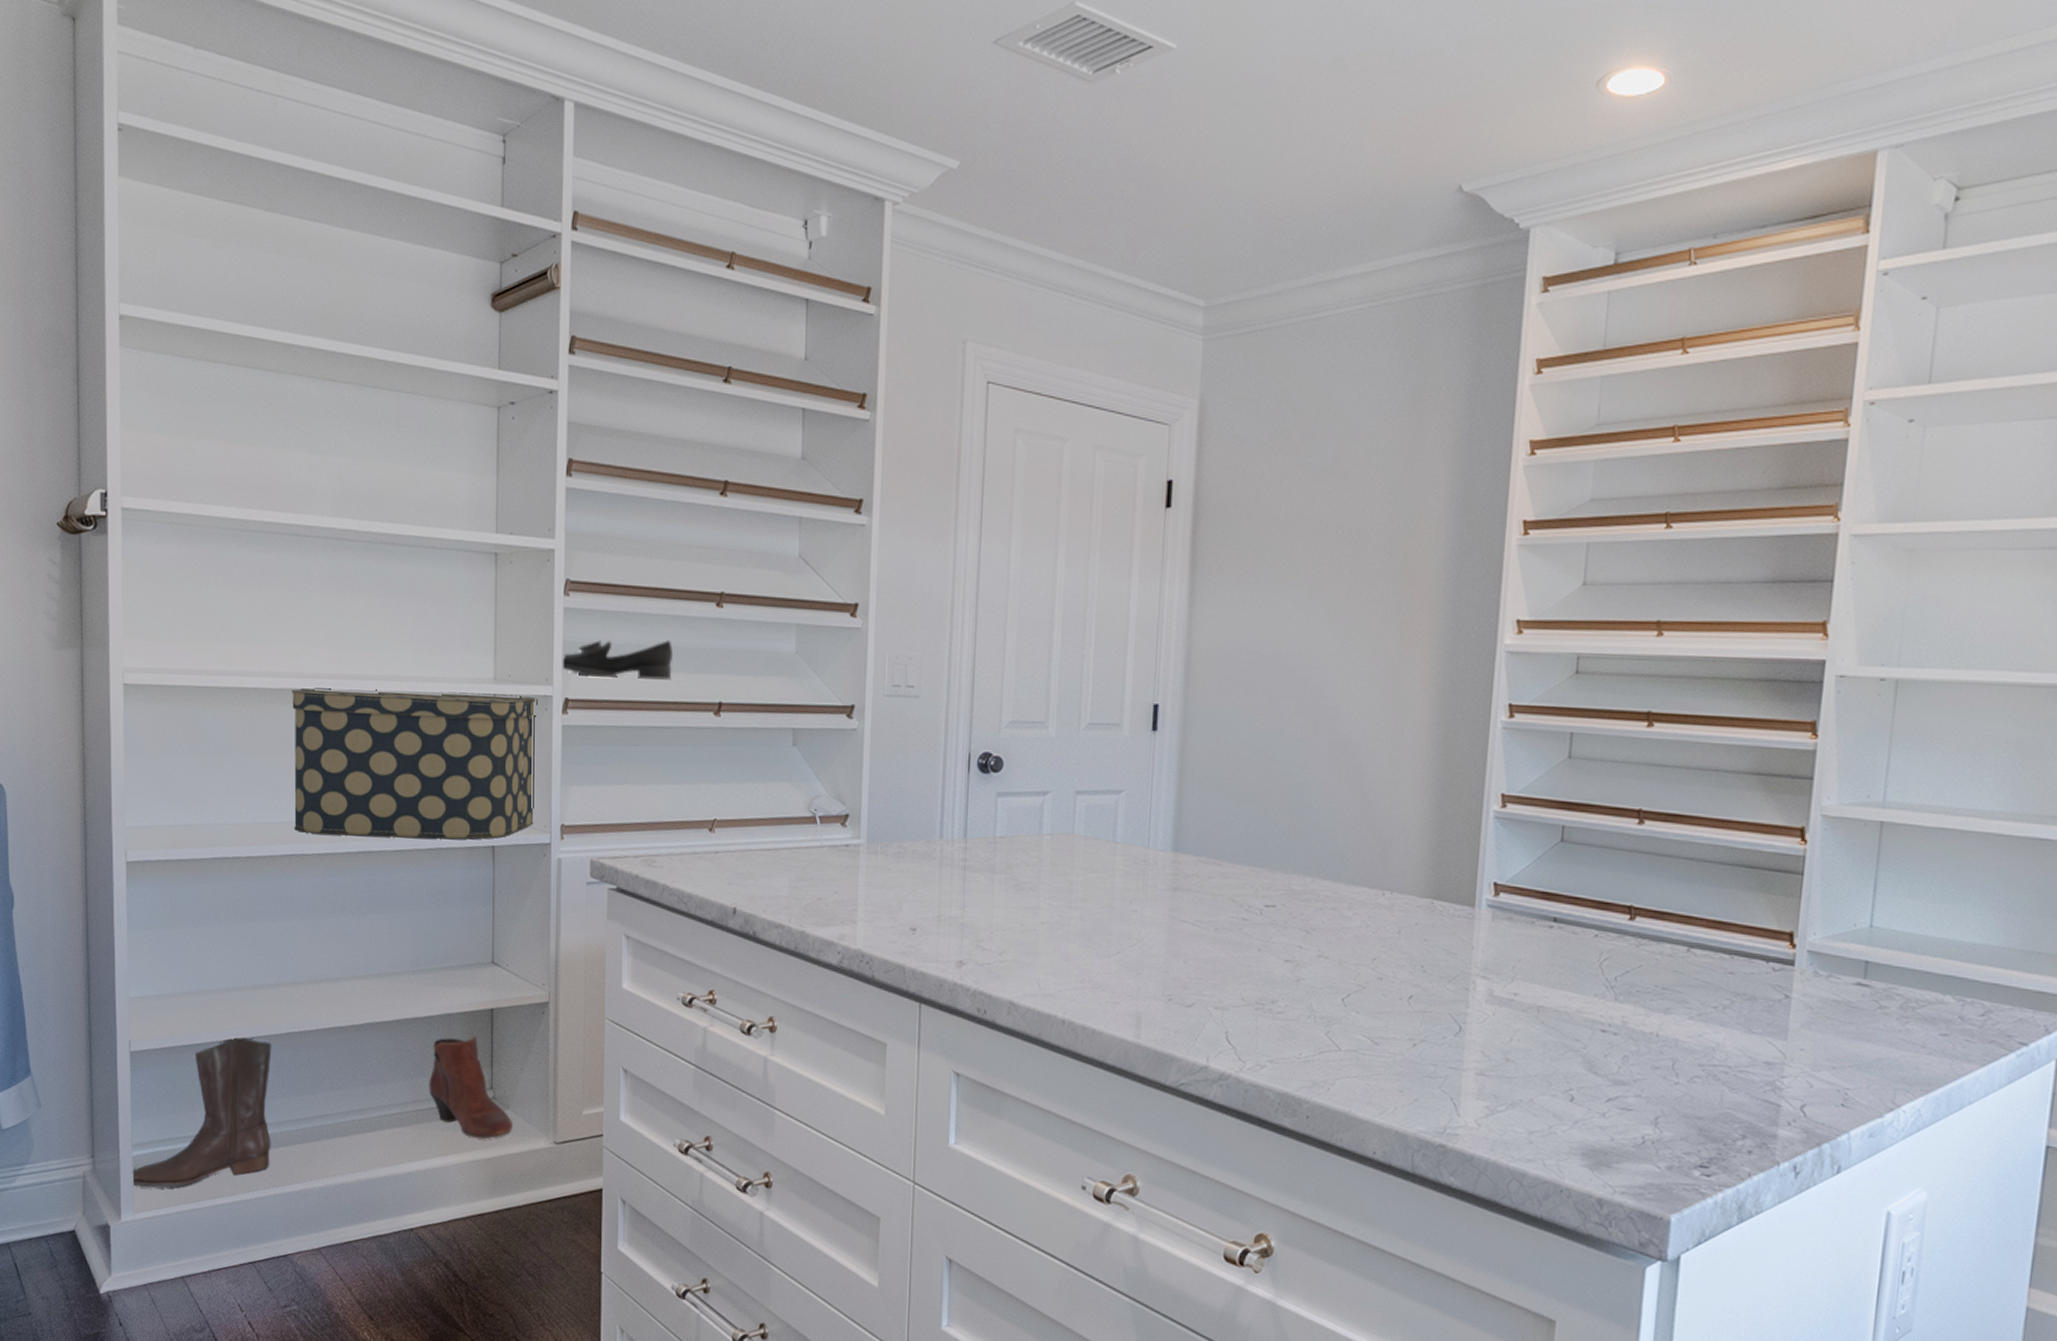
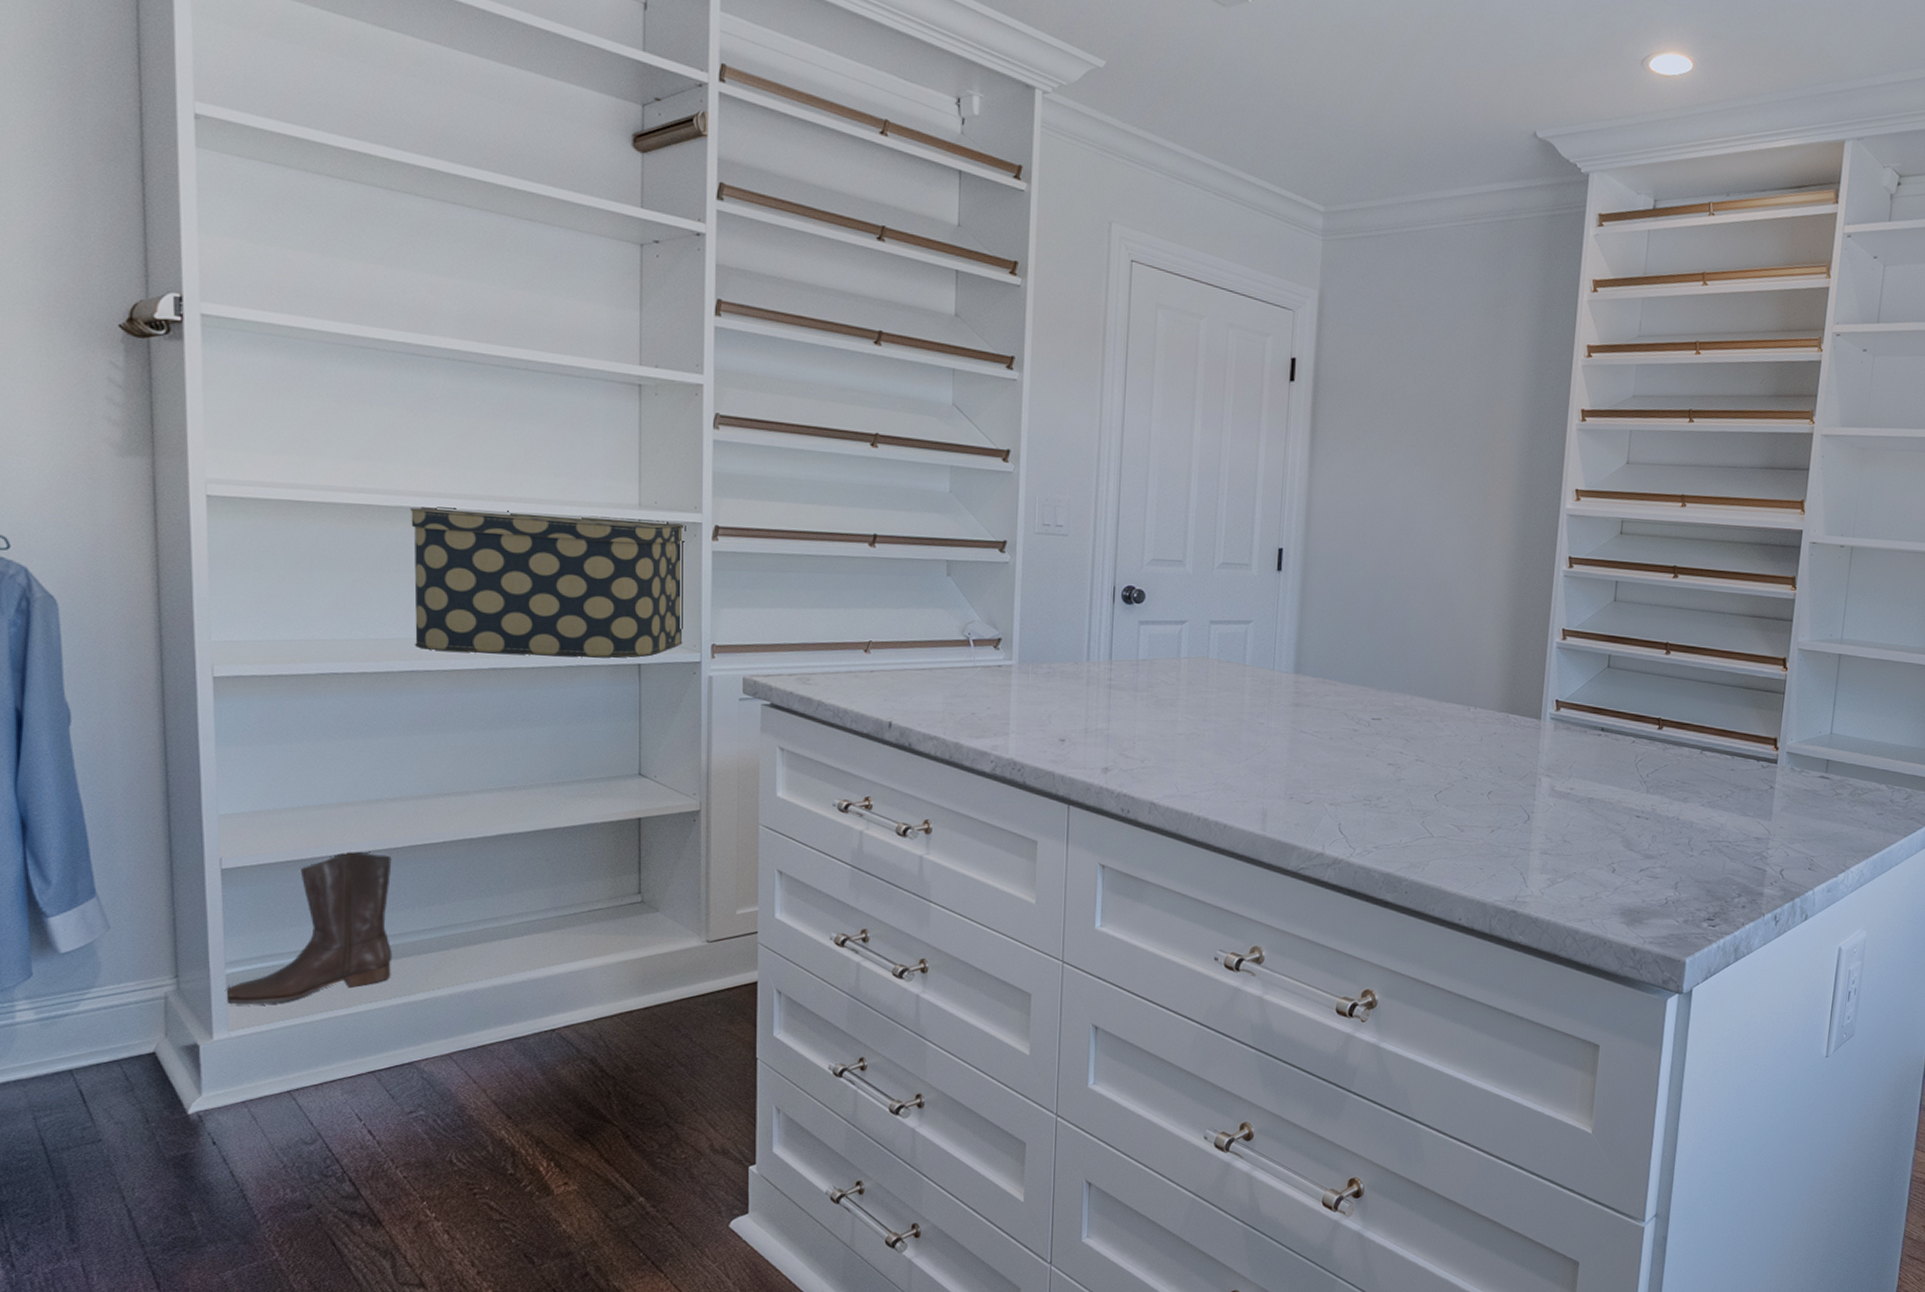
boot: present [429,1035,512,1139] -> none [571,843,662,941]
loafer: present [562,640,672,680] -> none [711,472,827,512]

